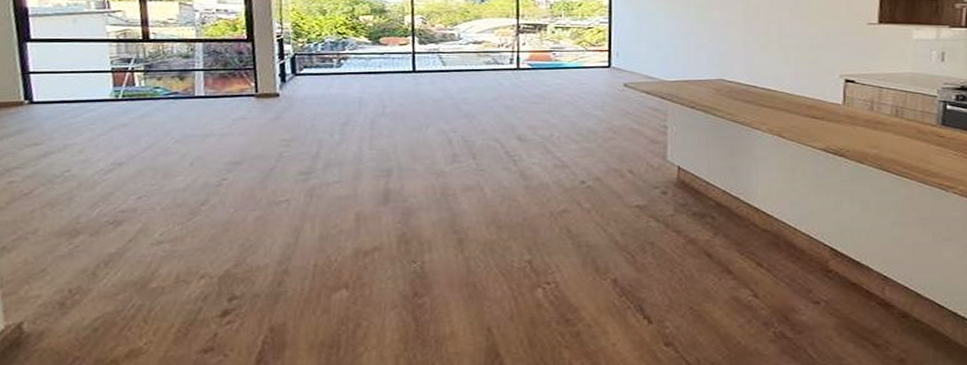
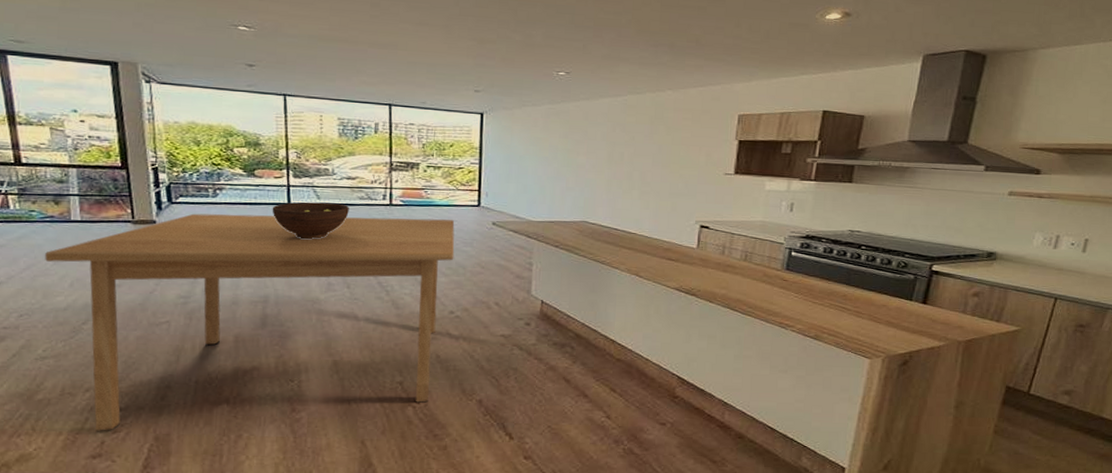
table: none [167,82,585,323] -> present [45,213,455,432]
fruit bowl: none [396,69,475,107] -> present [272,202,349,239]

